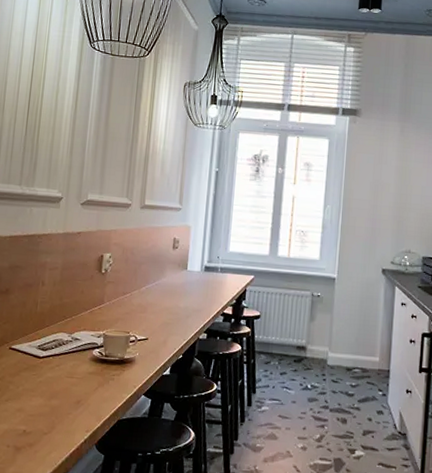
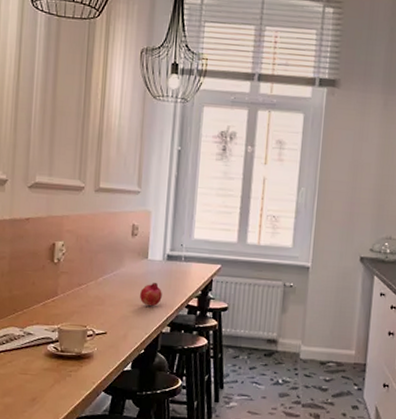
fruit: none [178,291,200,315] -> present [139,282,162,307]

